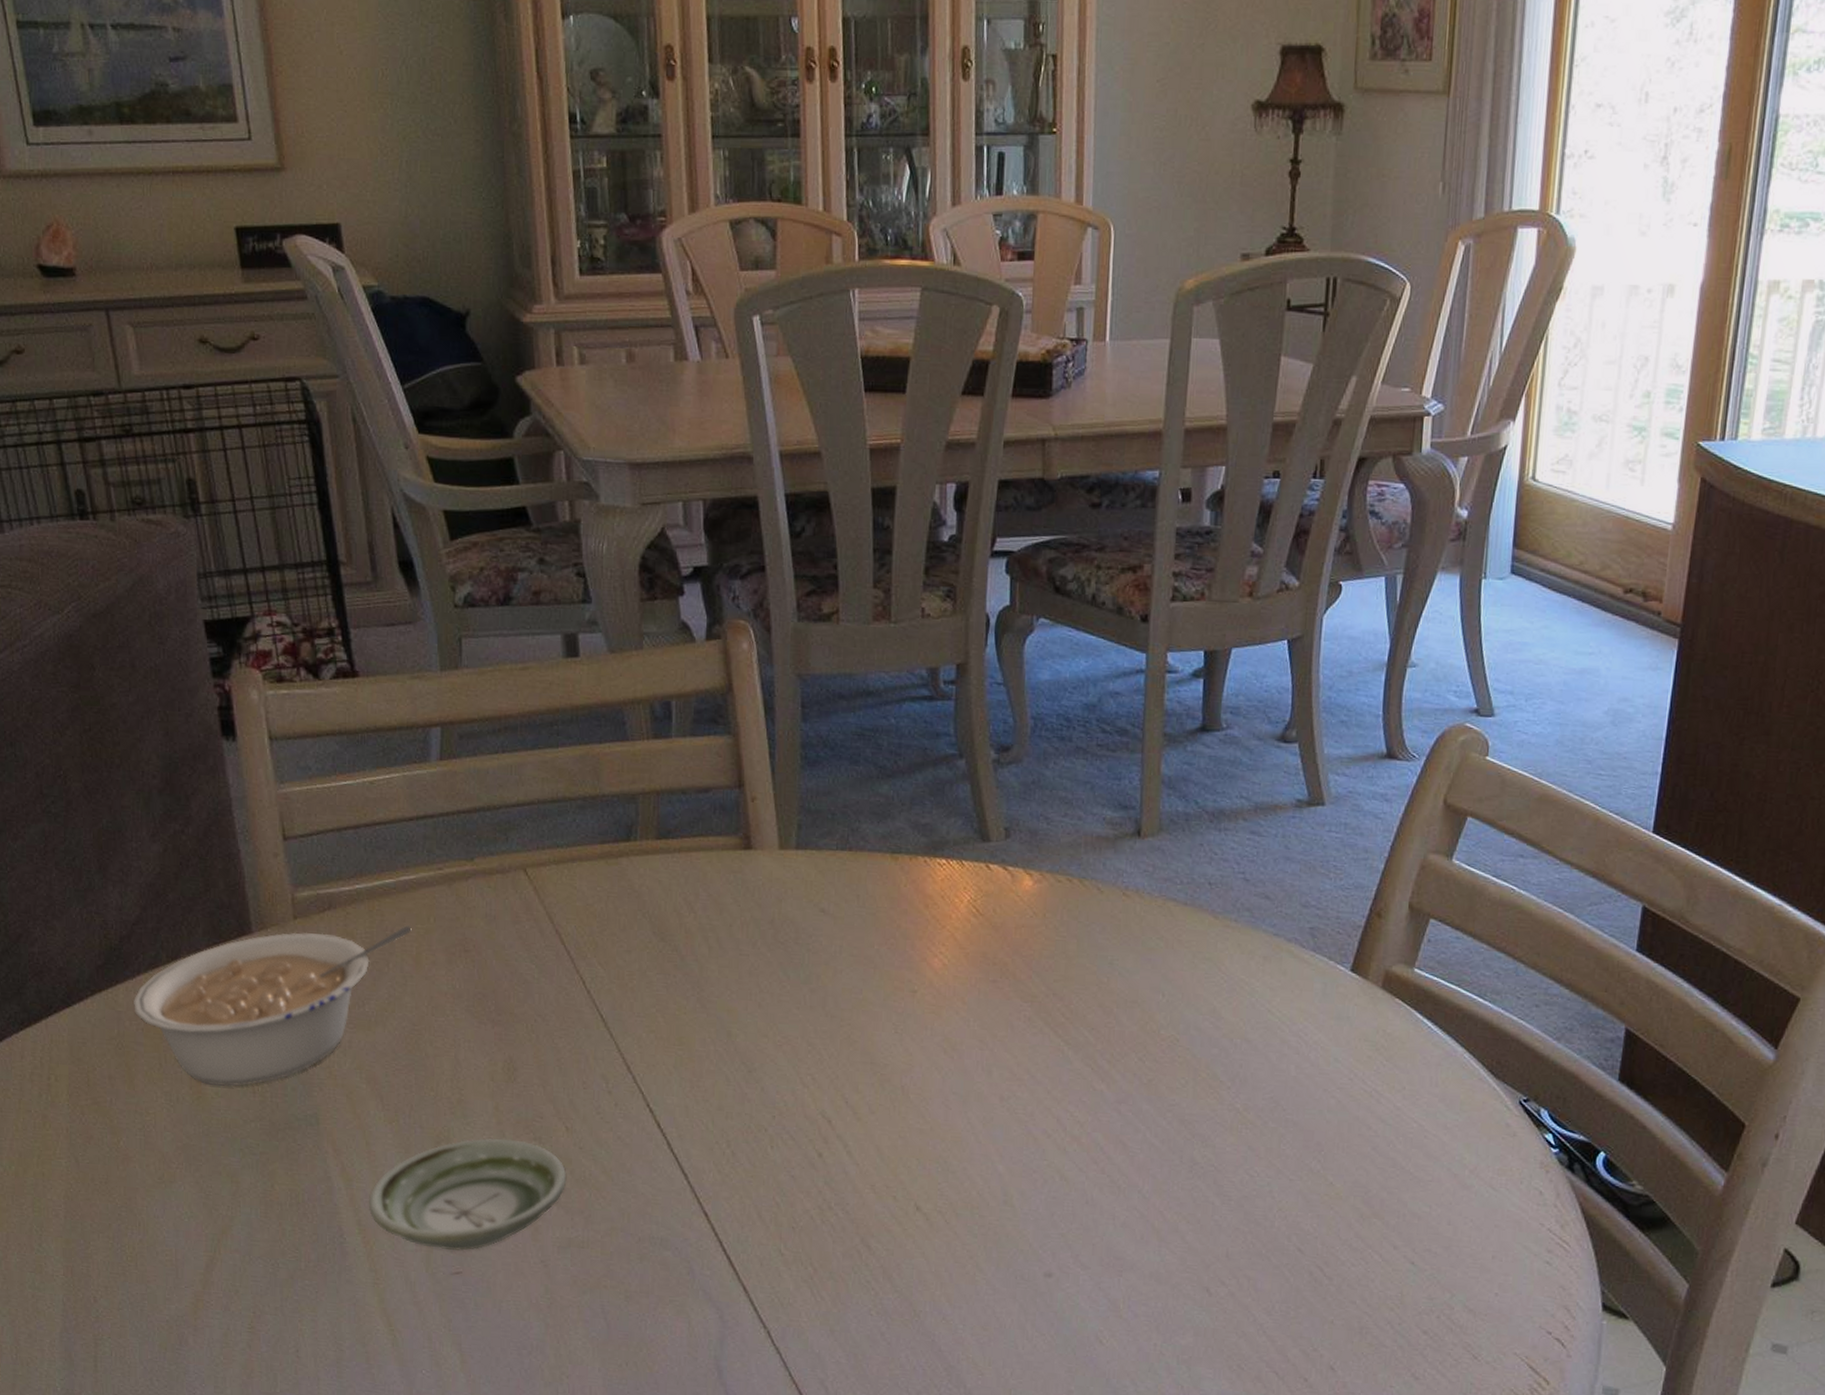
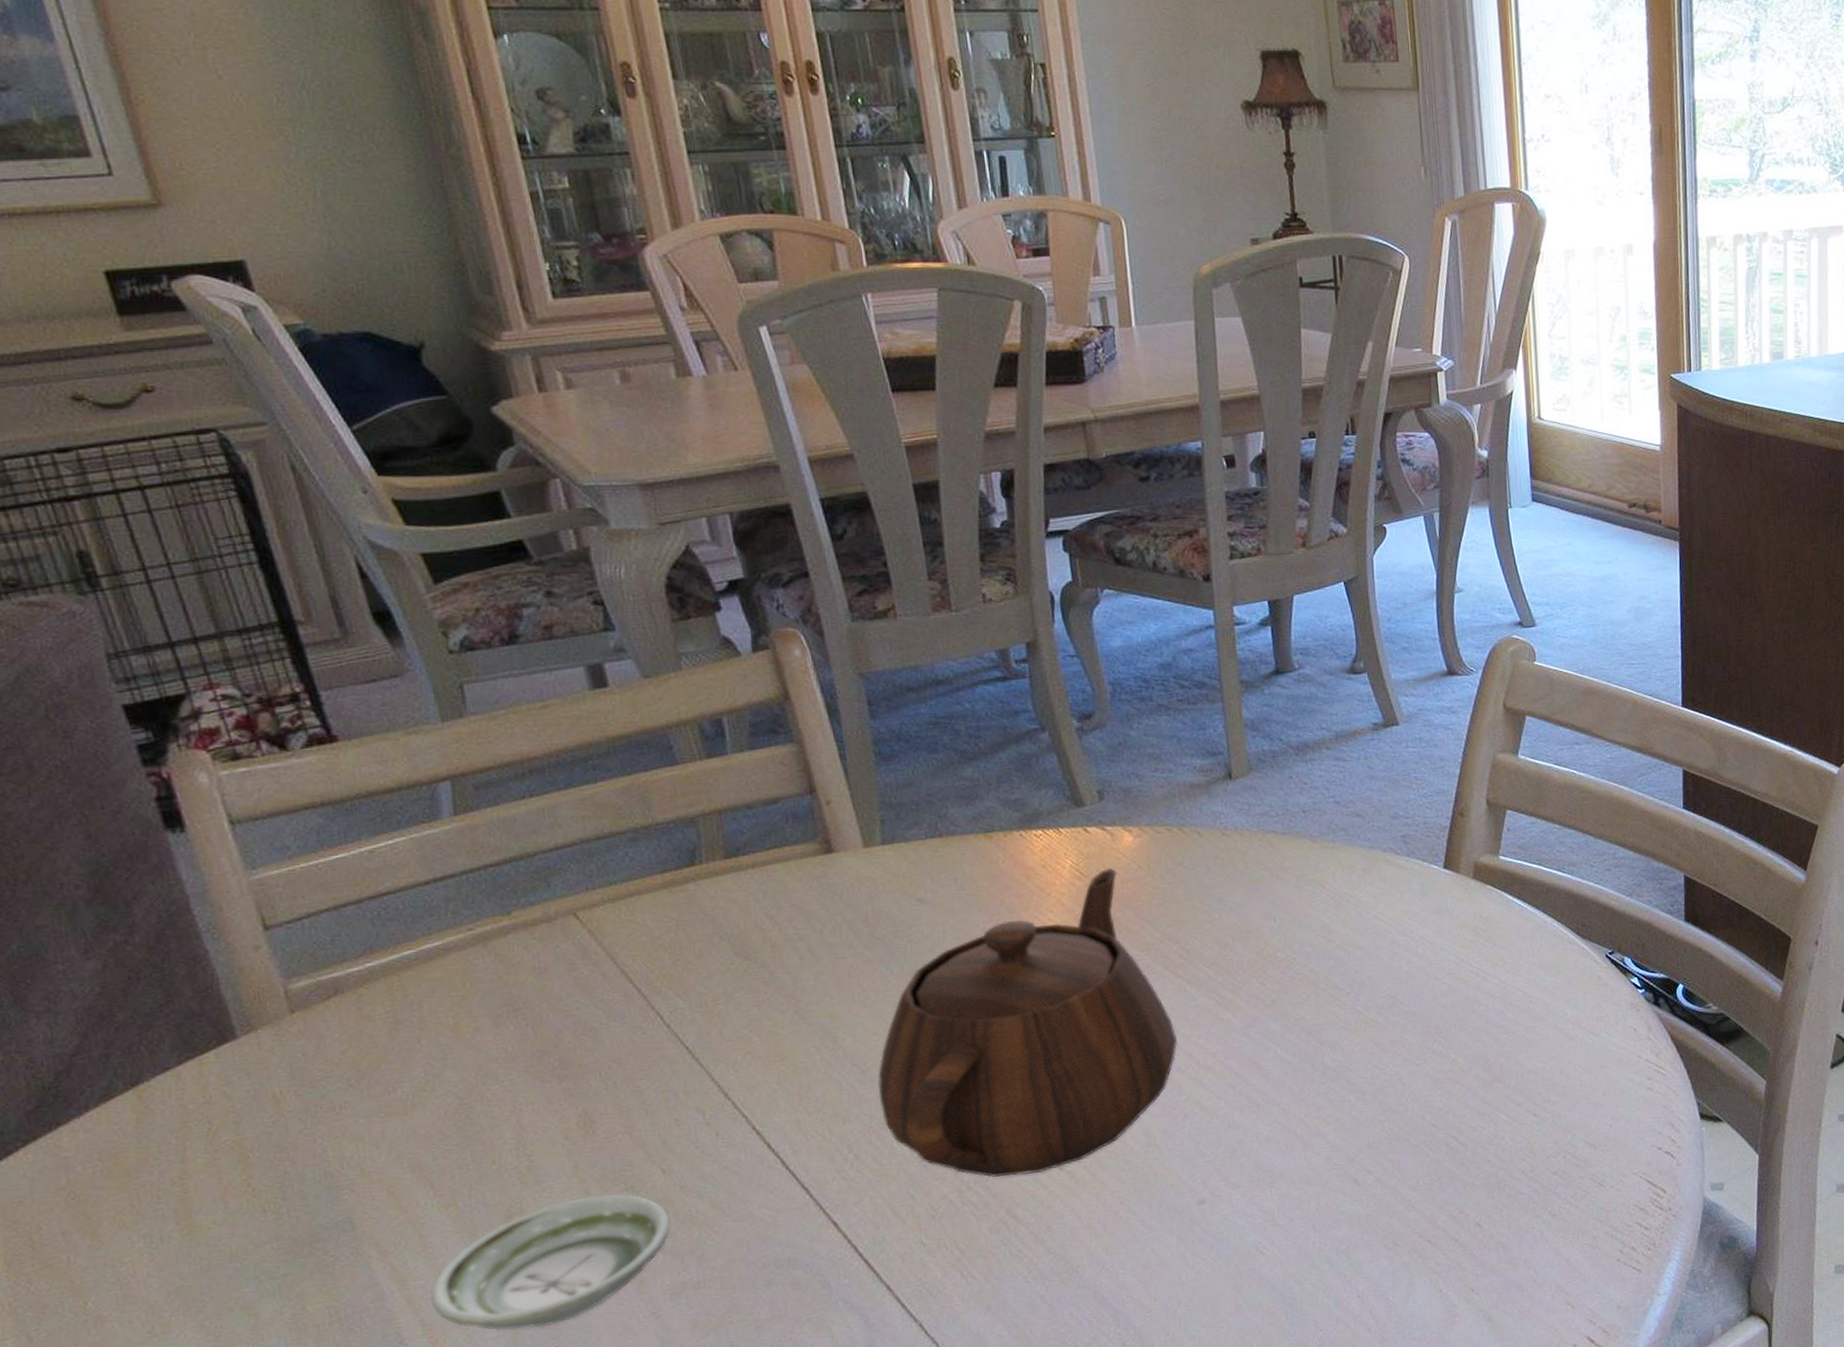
legume: present [134,925,412,1086] -> none [84,995,445,1215]
teapot: none [760,909,1048,1208] -> present [877,867,1178,1177]

